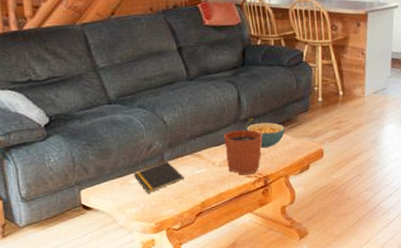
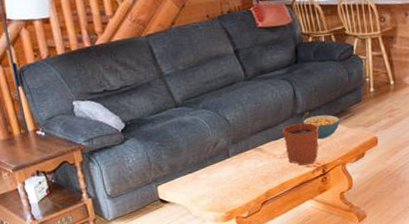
notepad: present [133,161,184,193] -> none [202,156,249,186]

